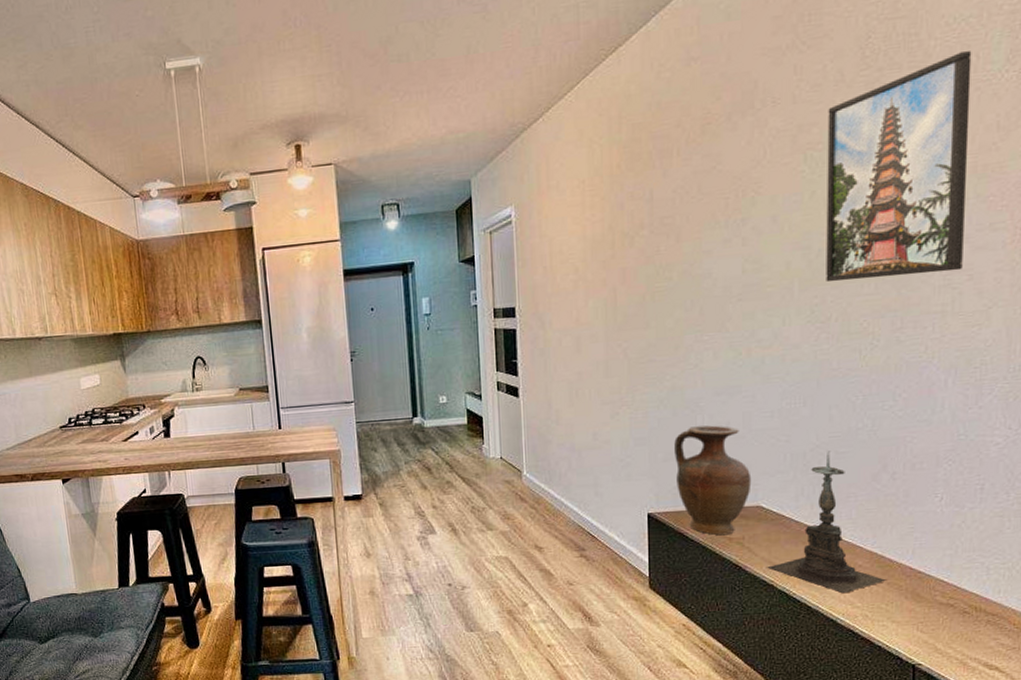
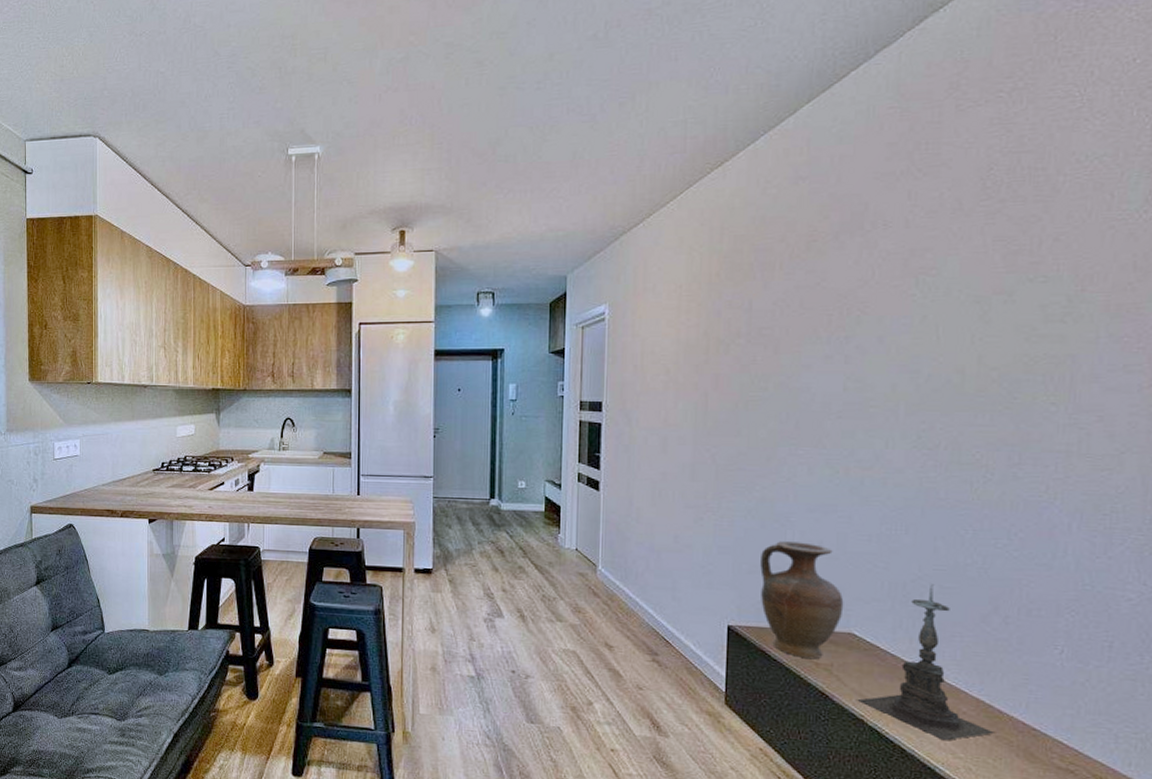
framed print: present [826,51,972,283] -> none [935,189,1106,410]

